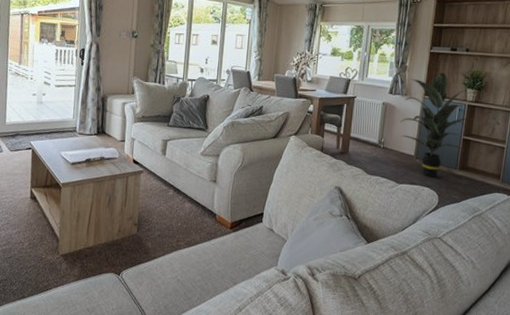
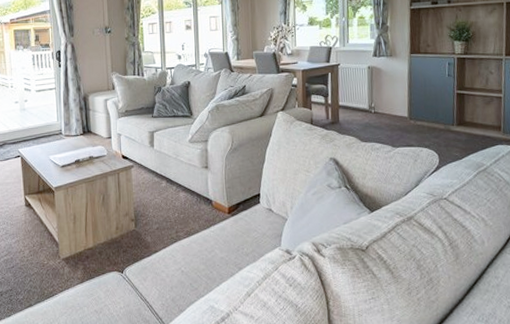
indoor plant: present [400,72,472,178] -> none [388,28,463,137]

